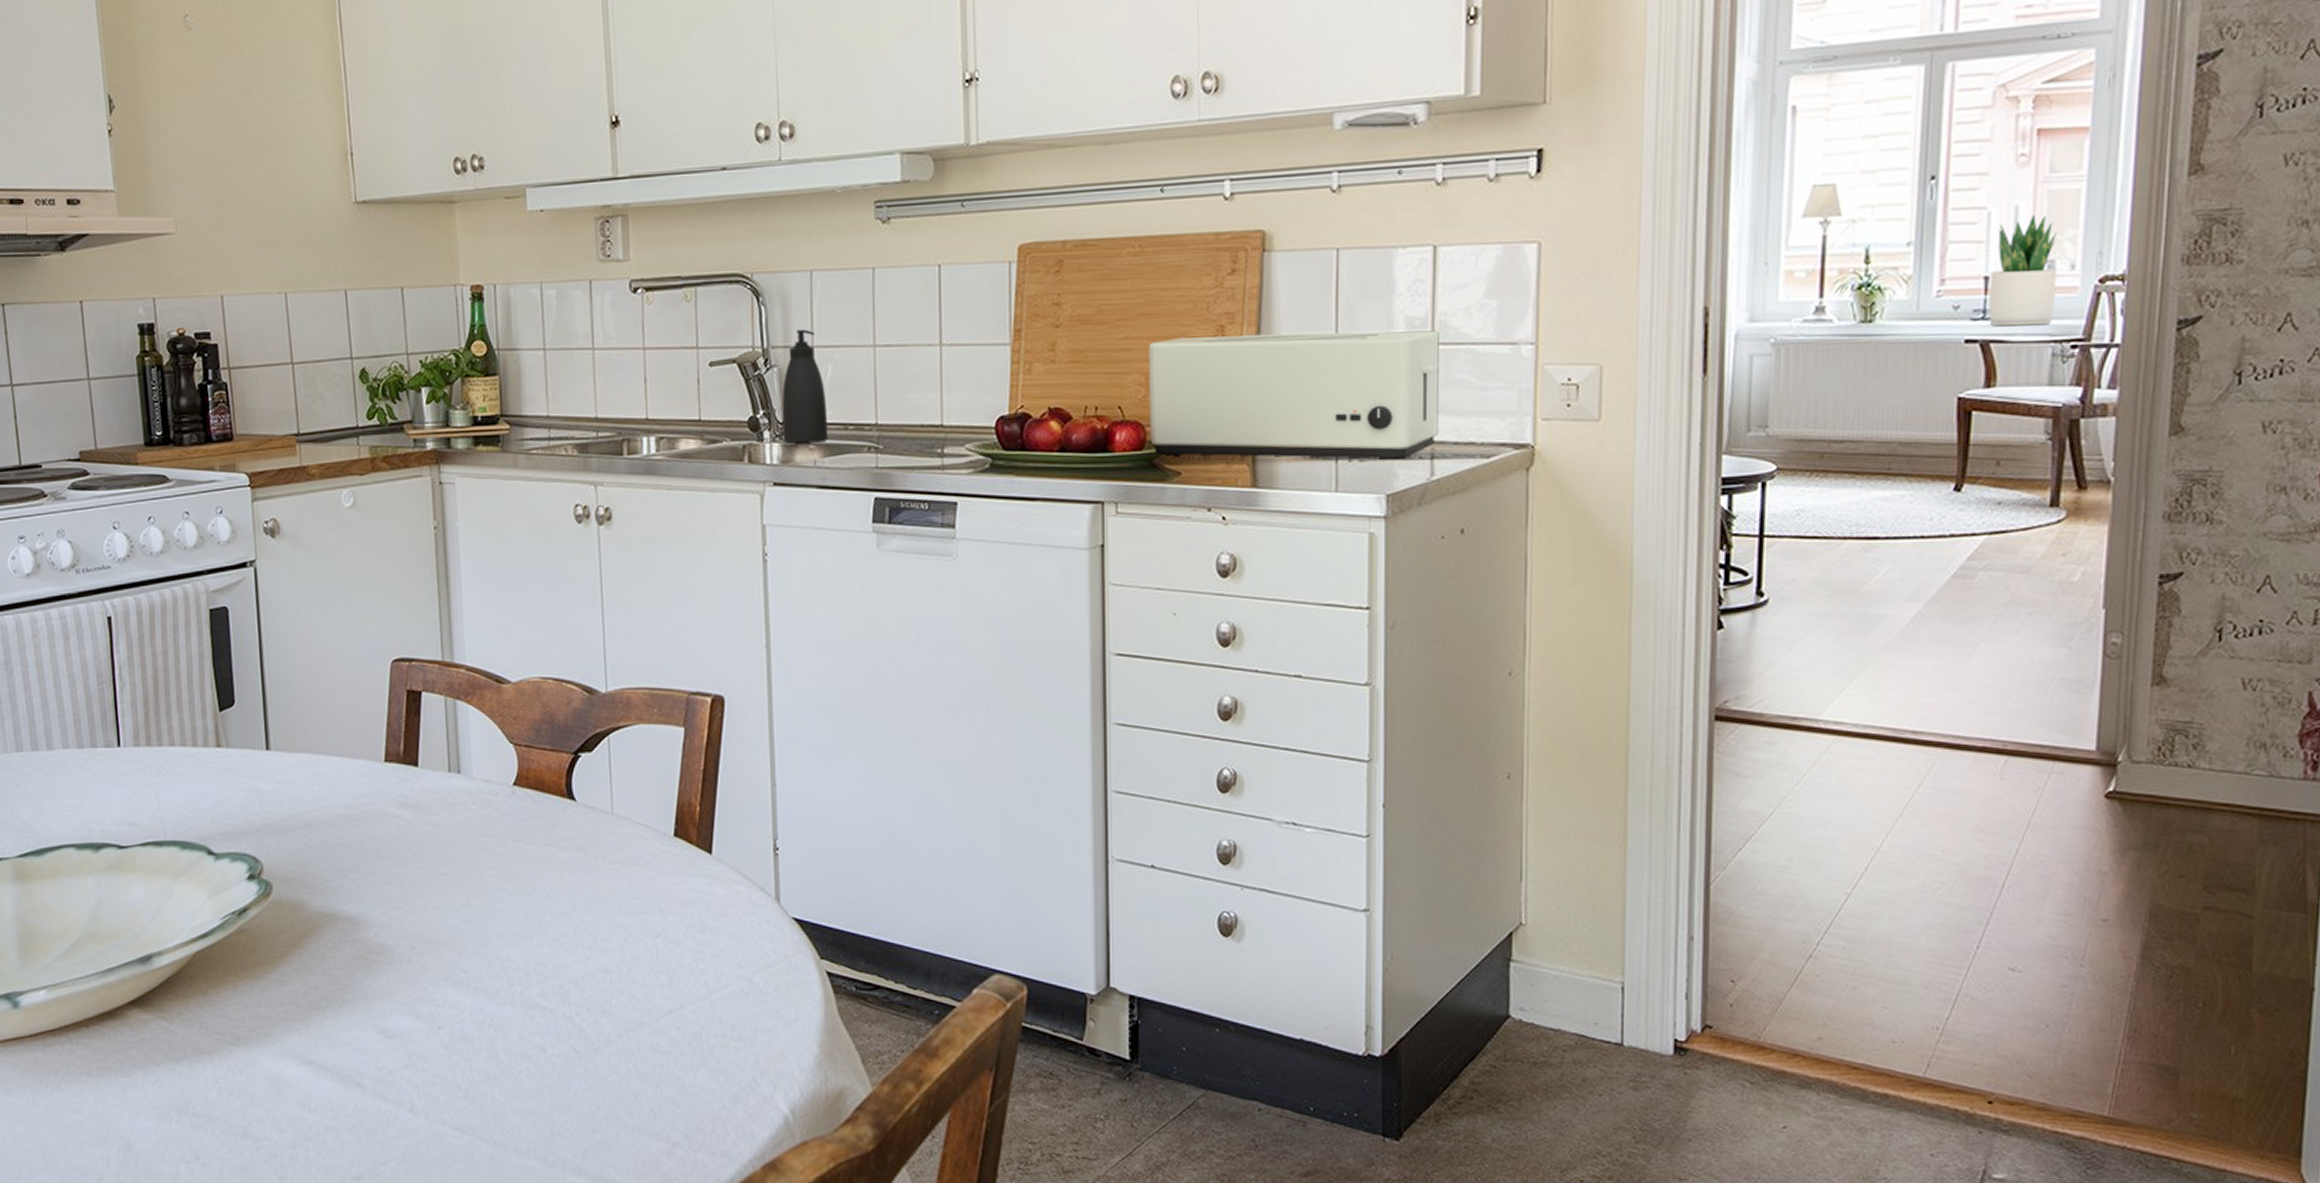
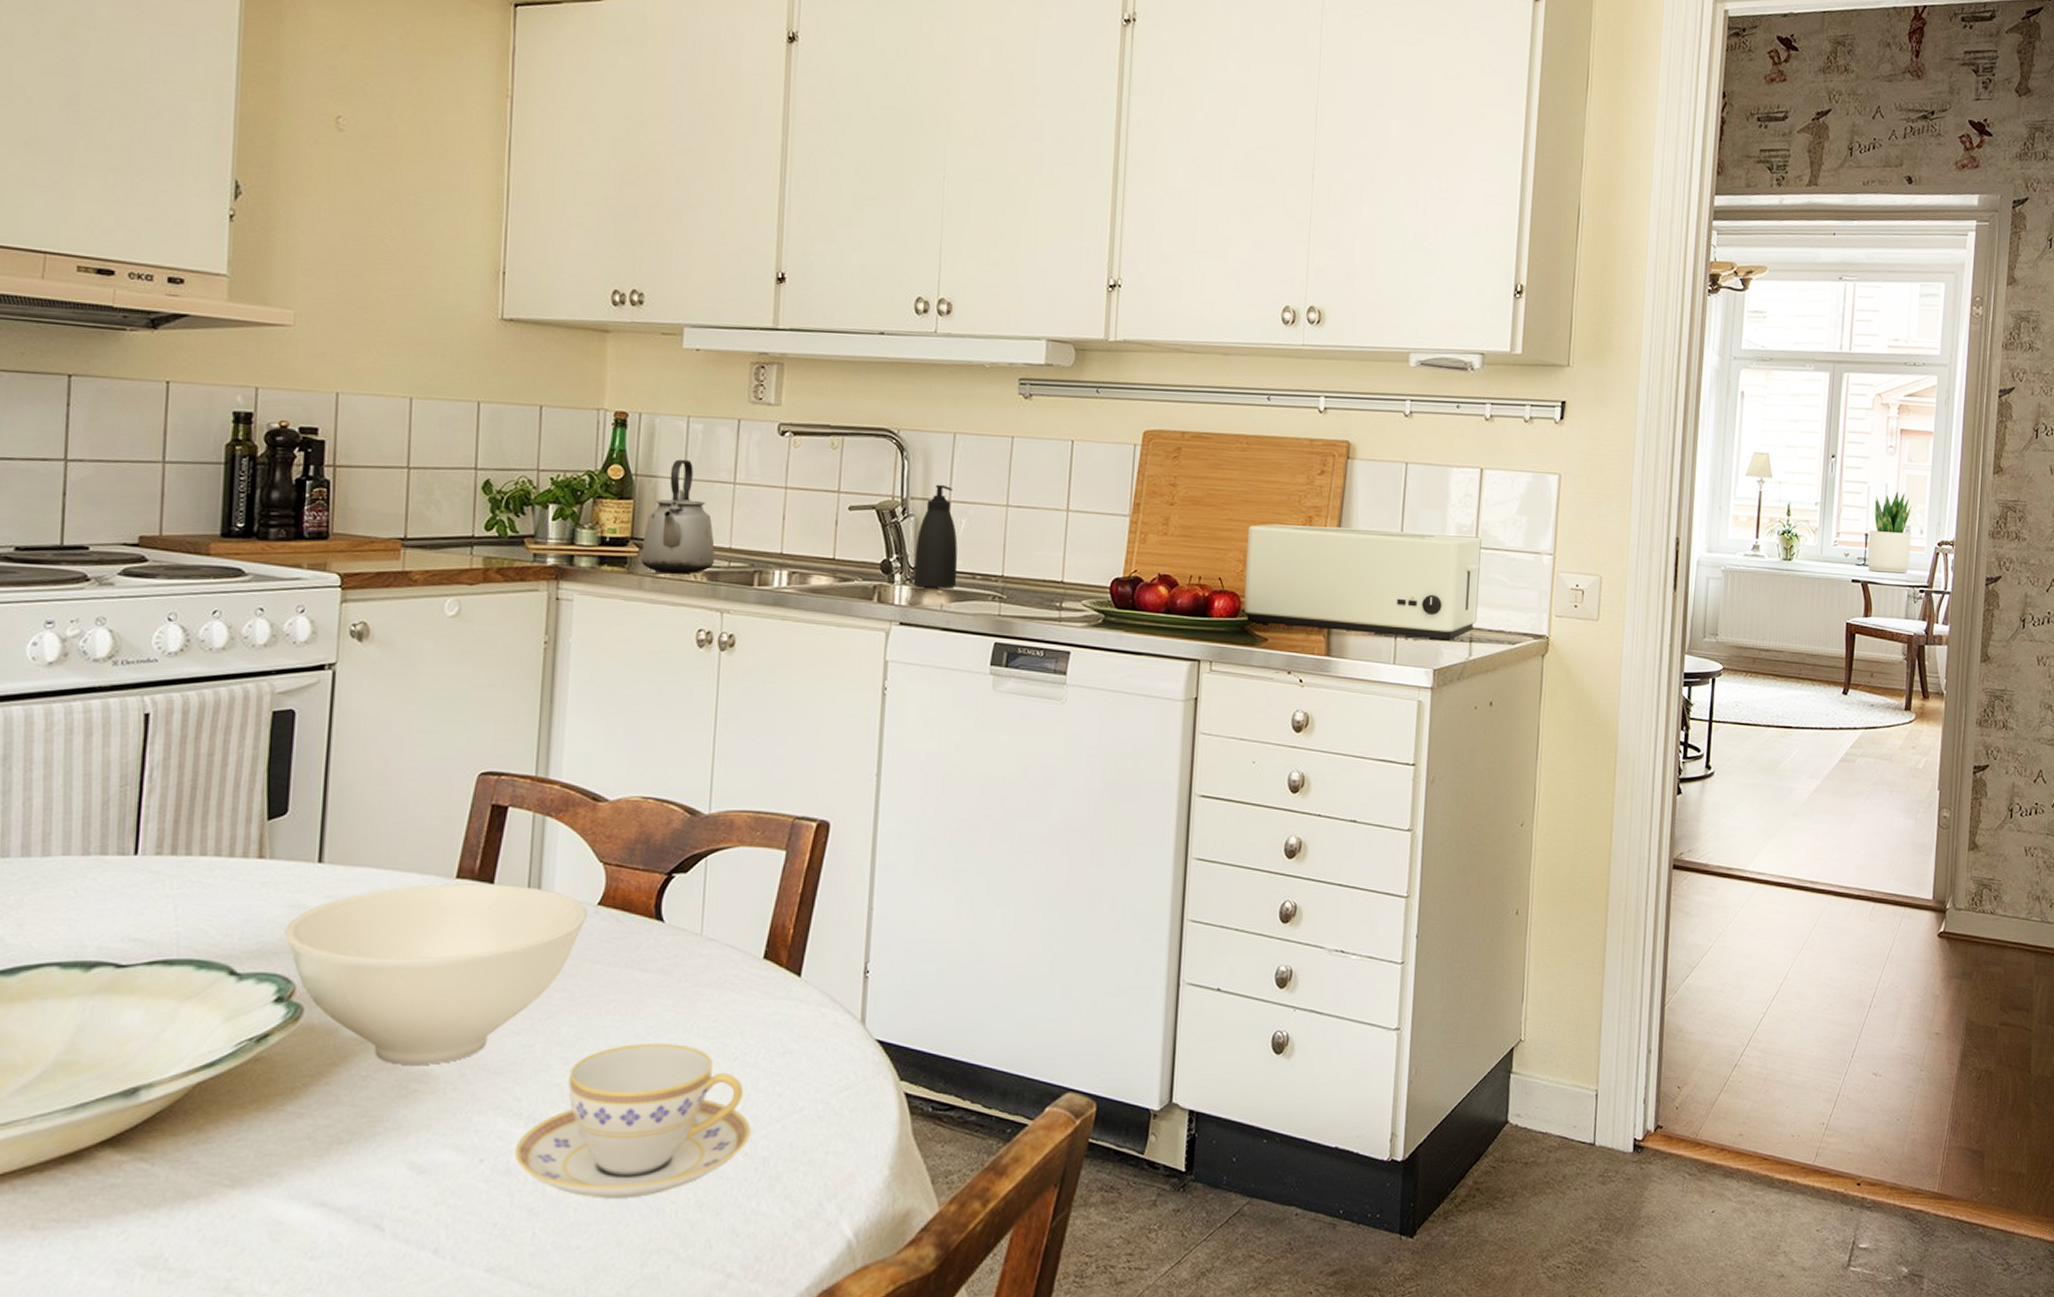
bowl: none [247,766,505,938] -> present [284,883,588,1065]
teacup: none [467,919,680,1067] -> present [514,1043,751,1199]
kettle: none [512,328,582,449] -> present [641,459,715,574]

